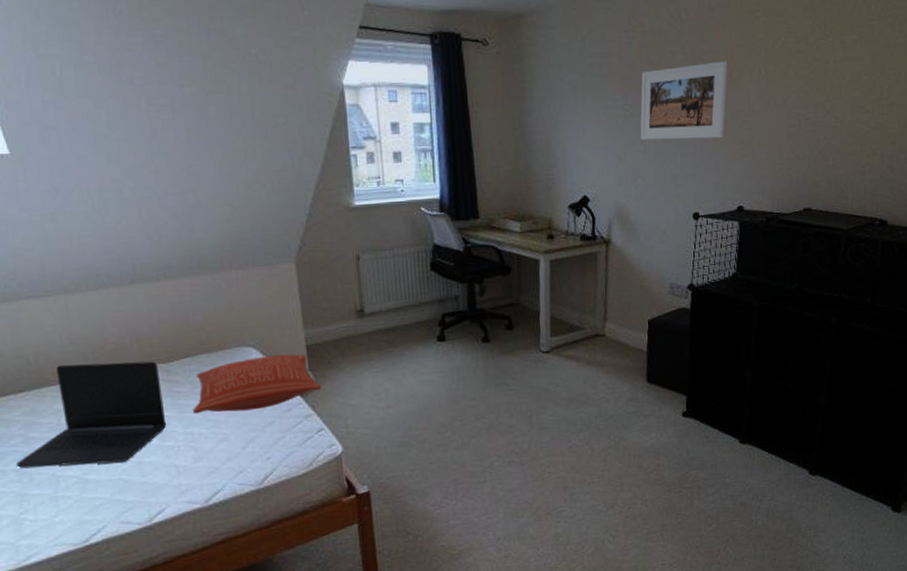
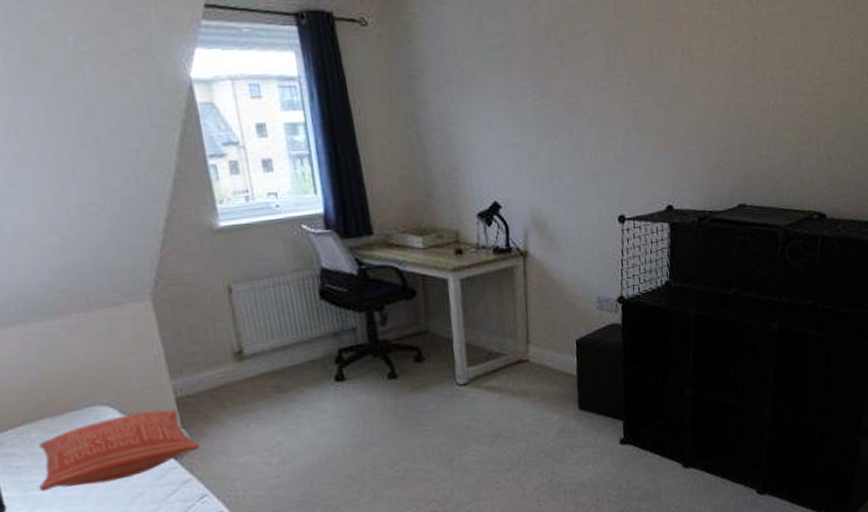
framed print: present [640,61,728,141] -> none [550,38,648,135]

